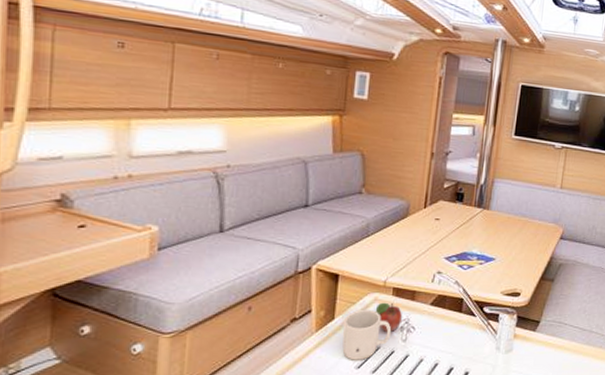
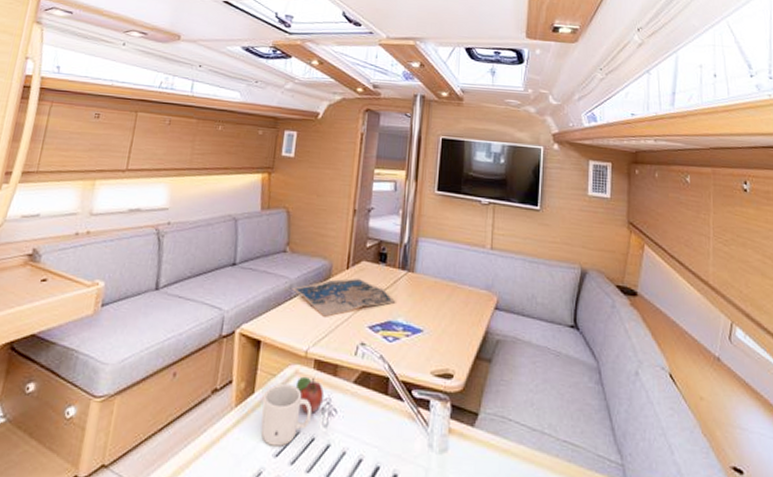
map: none [369,216,470,251] -> present [292,278,395,317]

